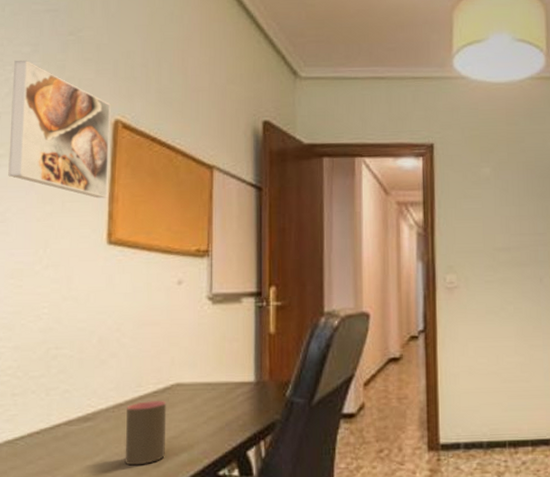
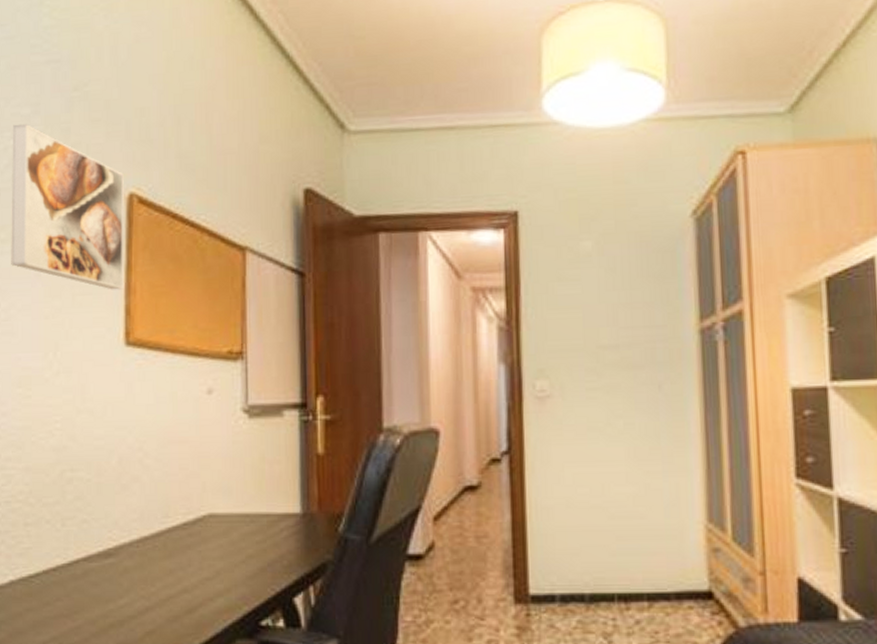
cup: present [125,400,167,466] -> none [152,533,199,611]

